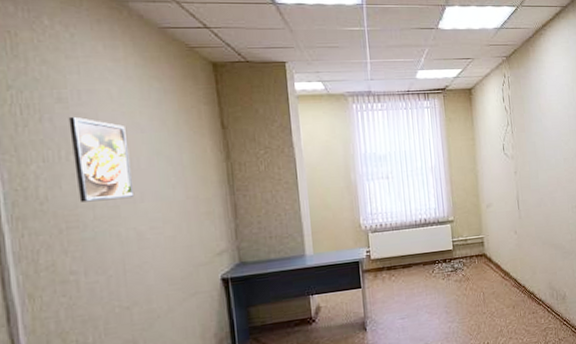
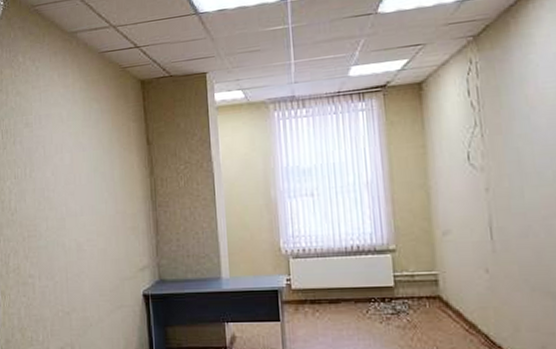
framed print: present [68,116,133,202] -> none [32,138,75,214]

